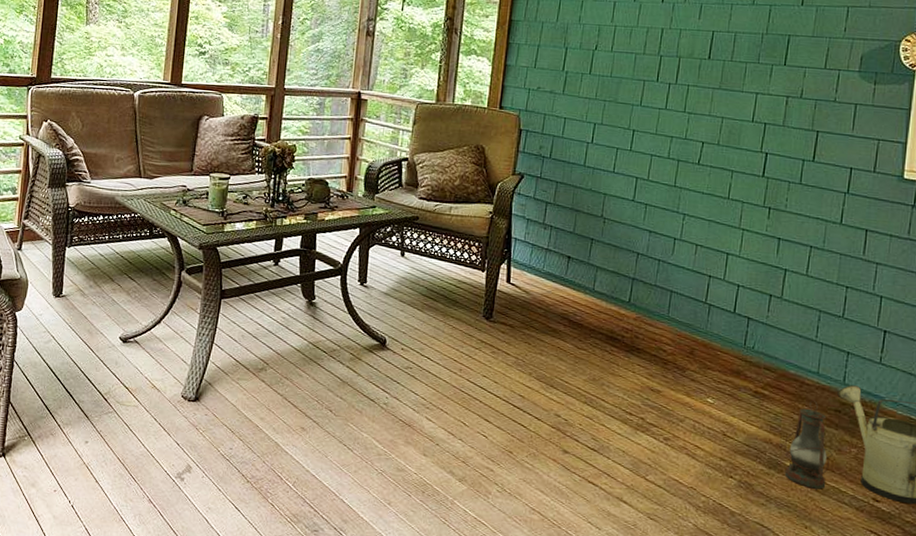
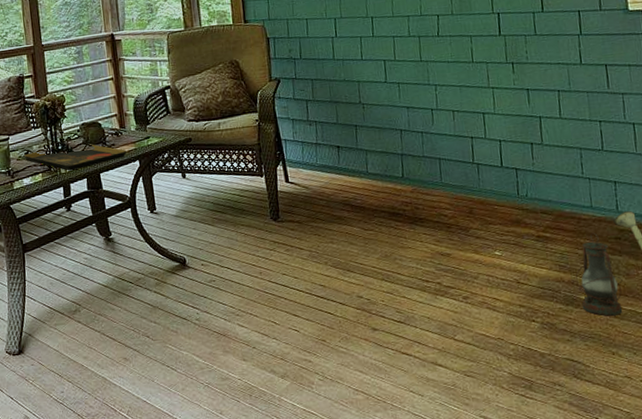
decorative tray: none [241,197,349,225] -> present [23,144,127,171]

